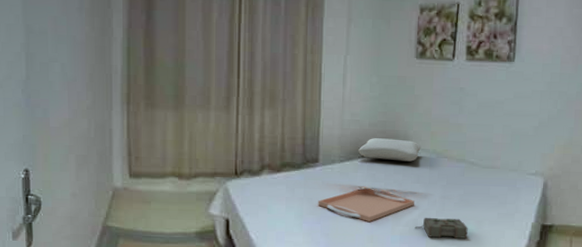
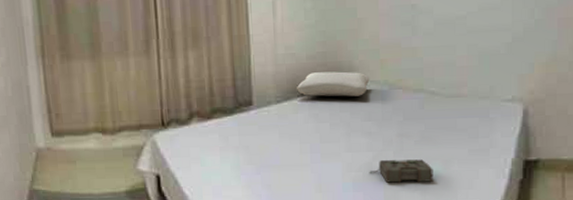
serving tray: present [318,187,414,223] -> none [255,130,367,170]

